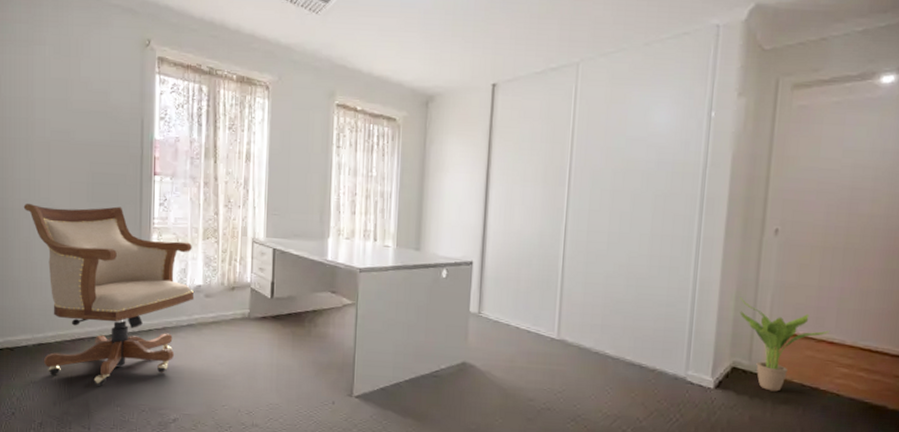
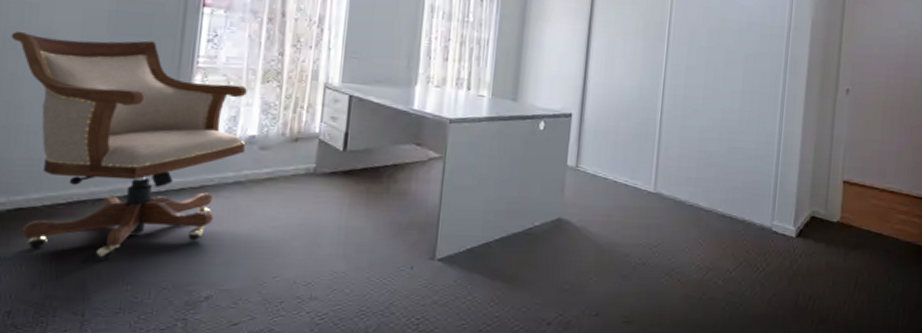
potted plant: present [740,296,831,392] -> none [818,150,891,238]

